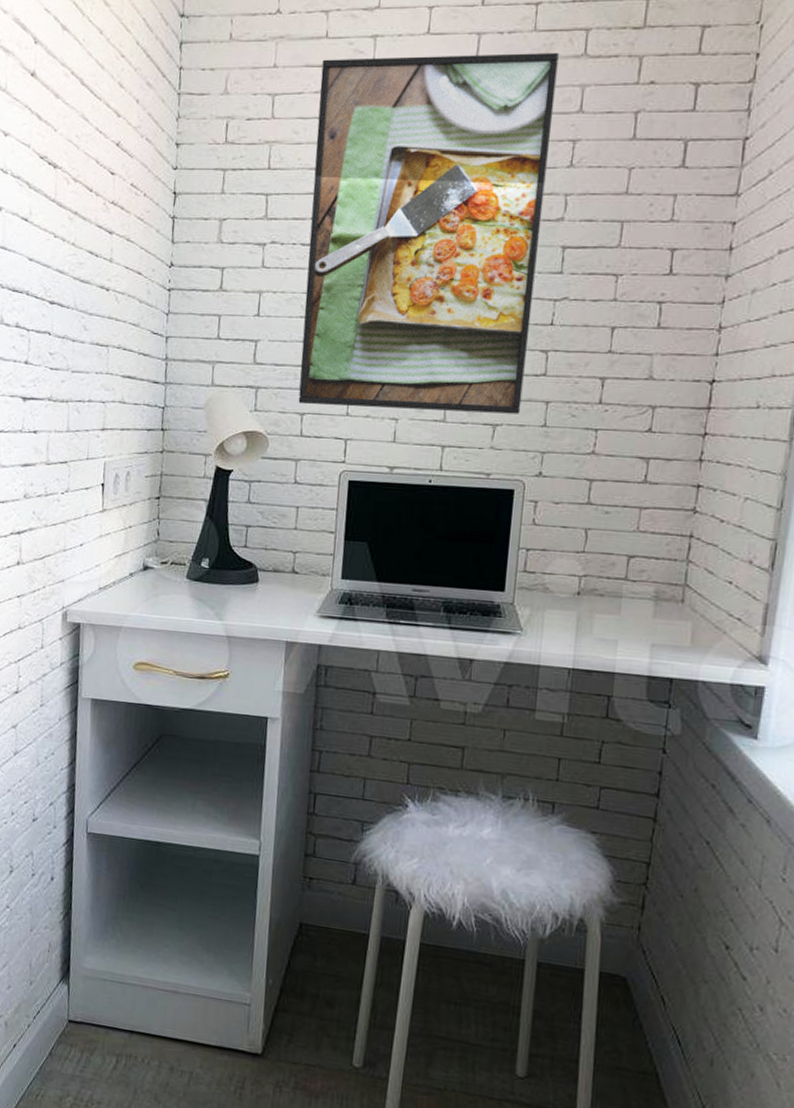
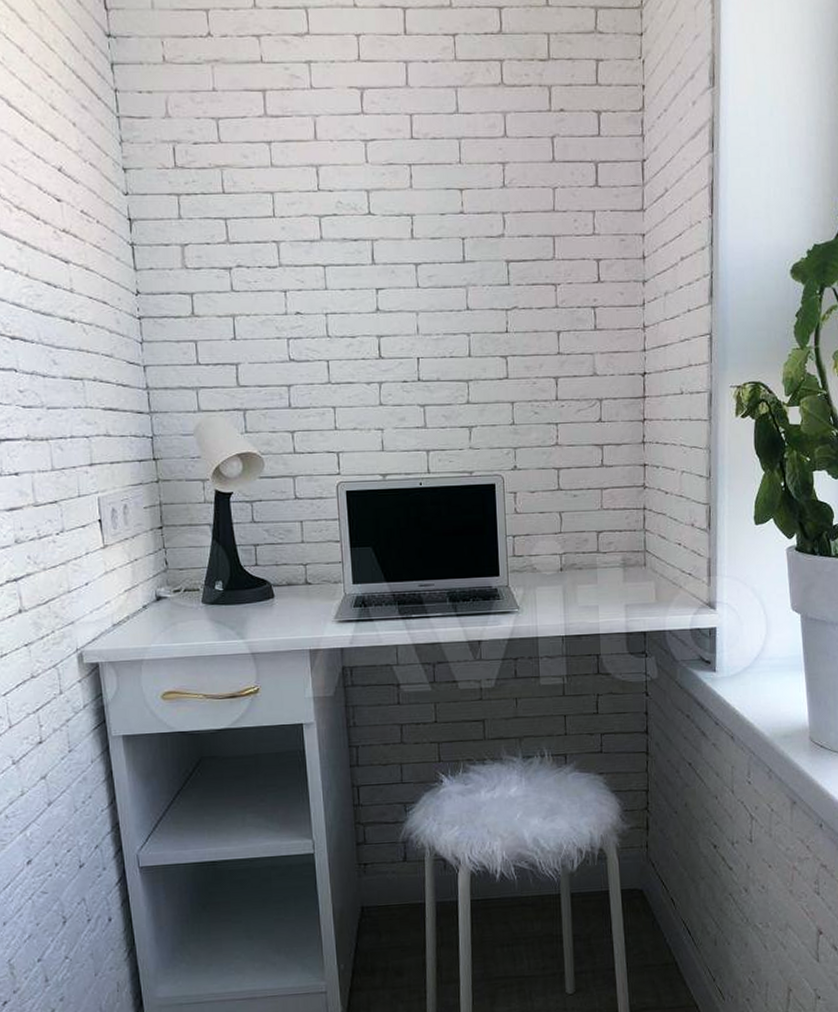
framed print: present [298,52,559,414] -> none [261,81,491,423]

